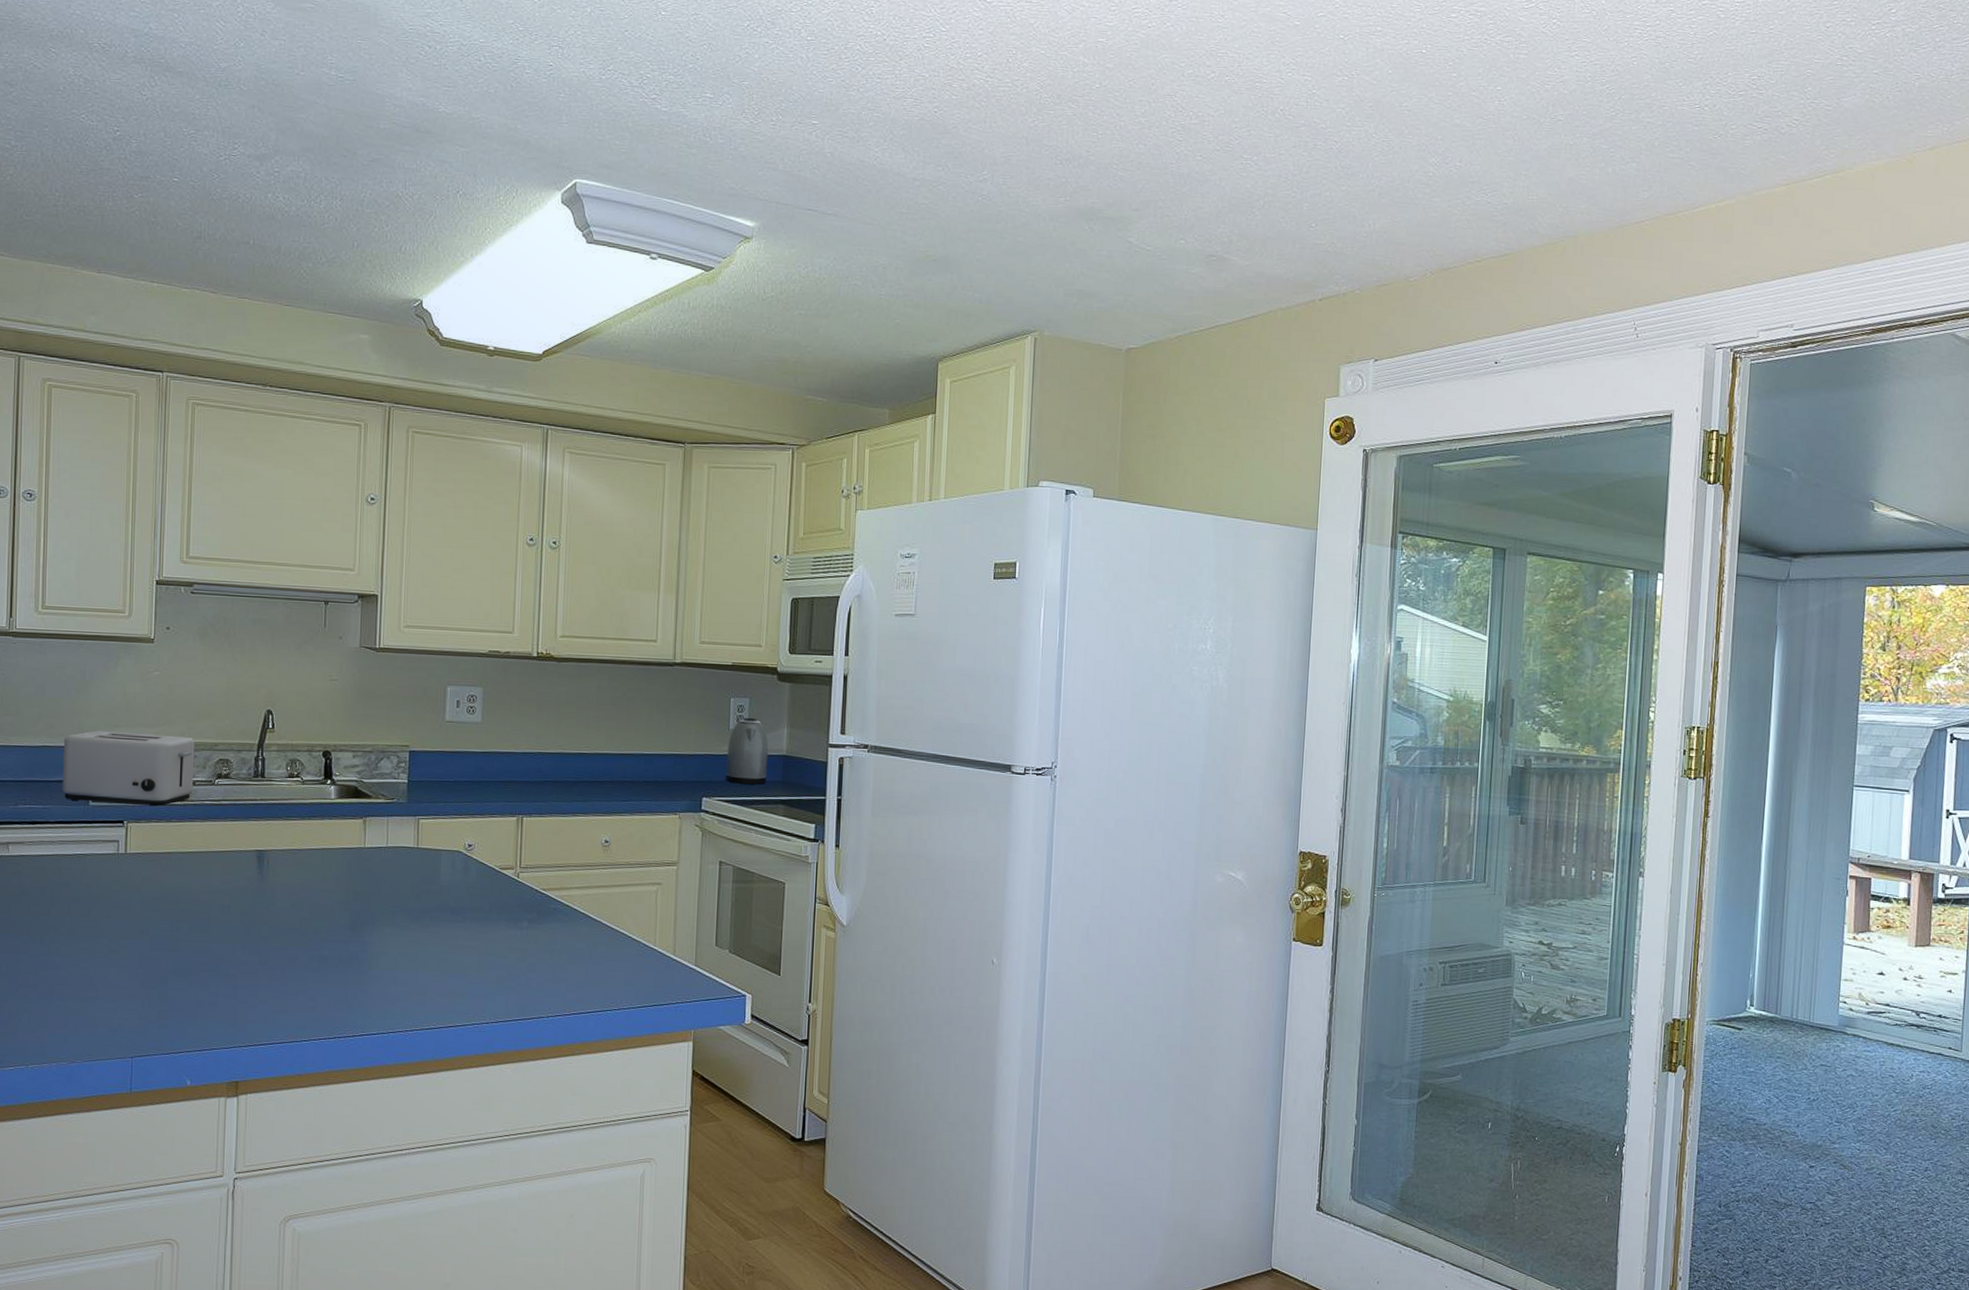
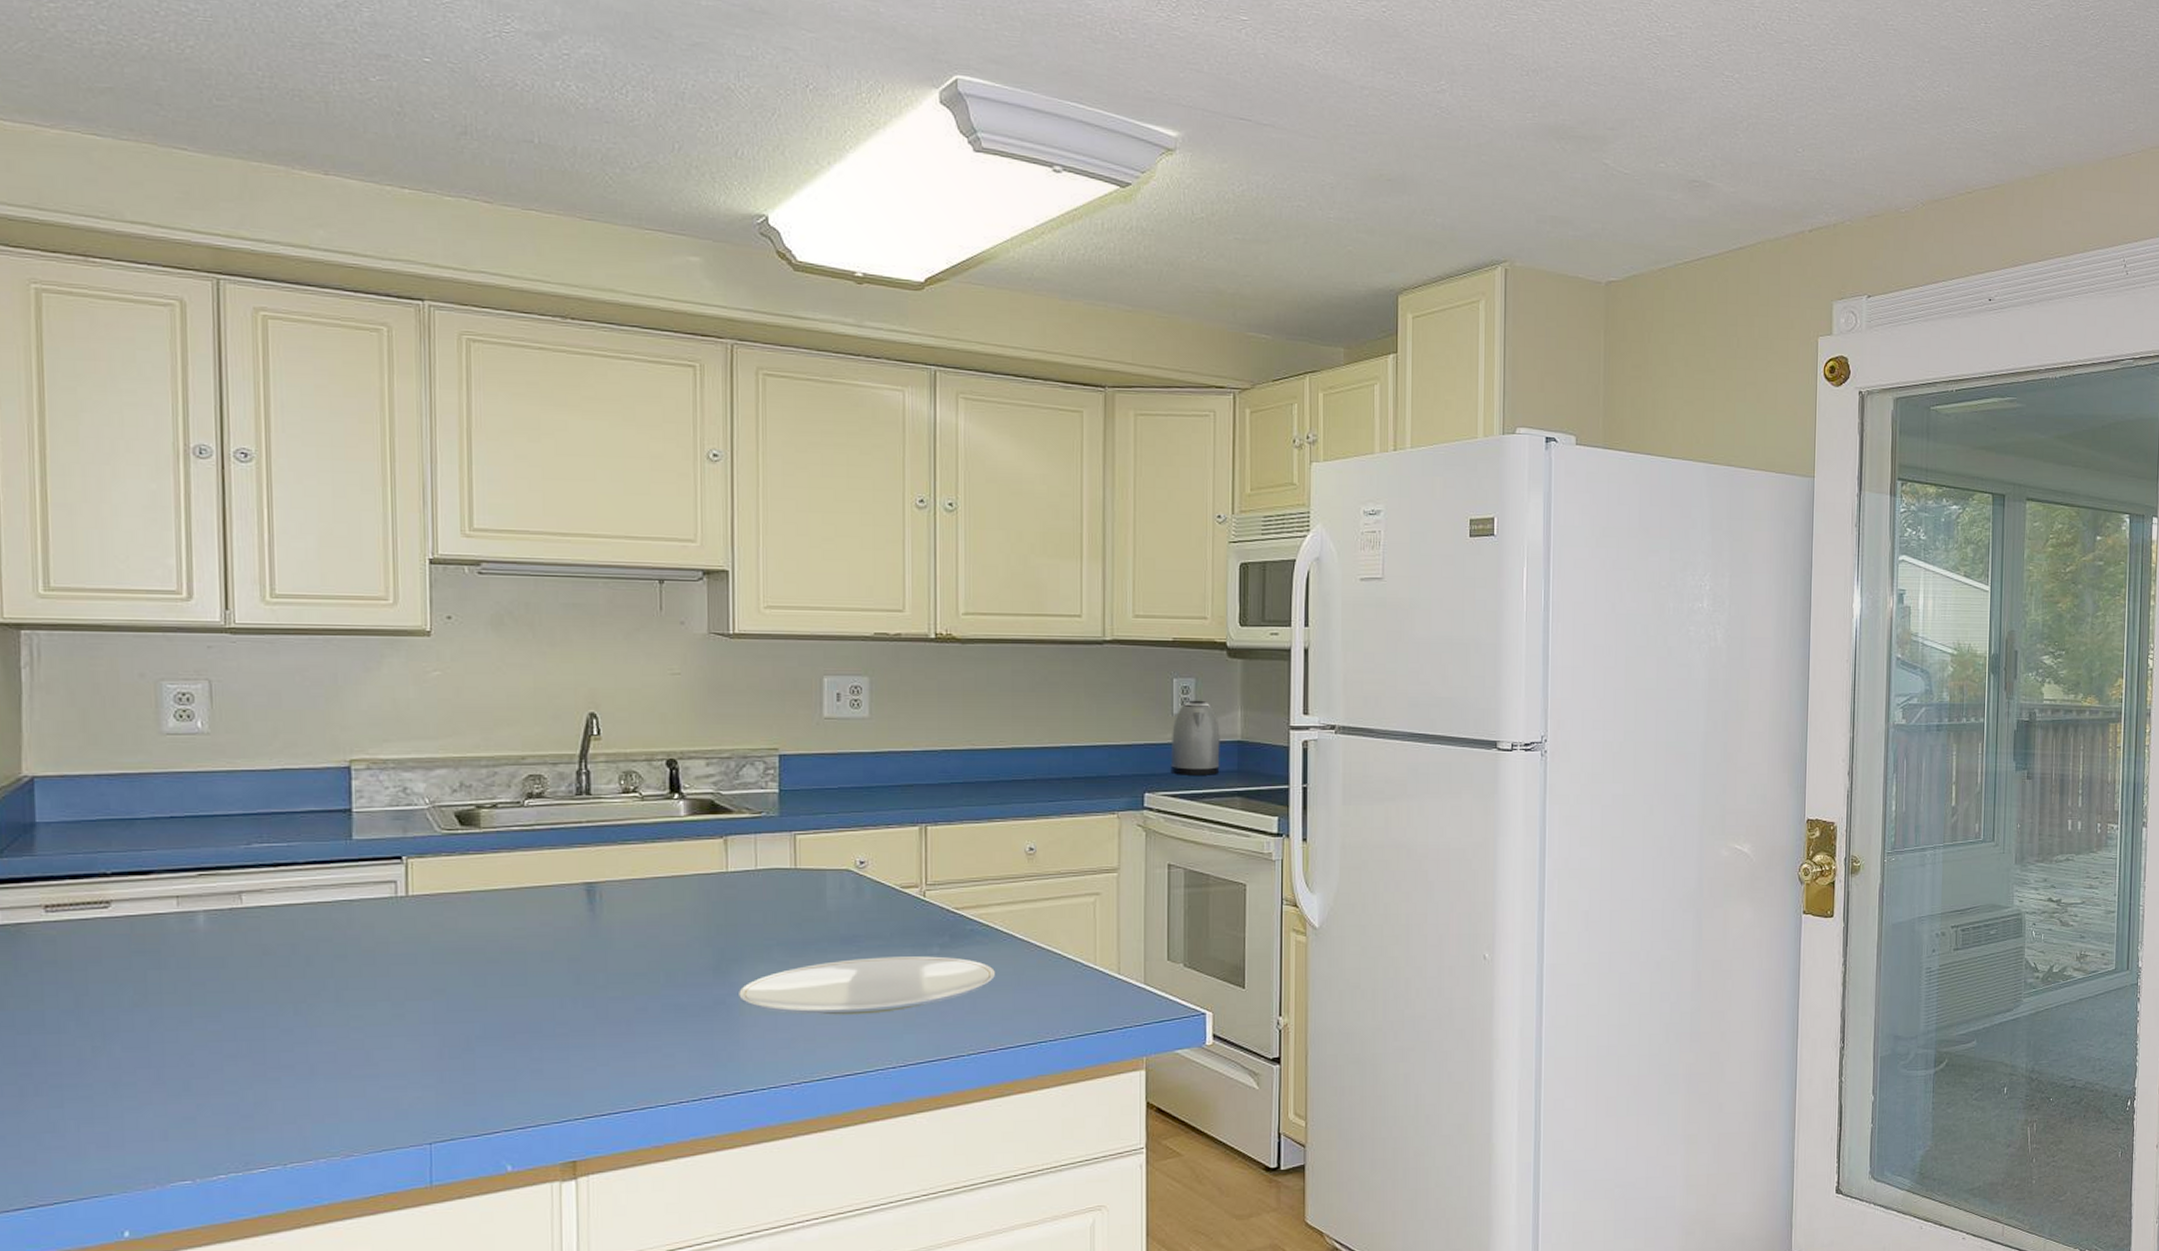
toaster: present [62,730,195,807] -> none [311,747,496,837]
plate: none [368,927,572,976] -> present [739,956,995,1015]

